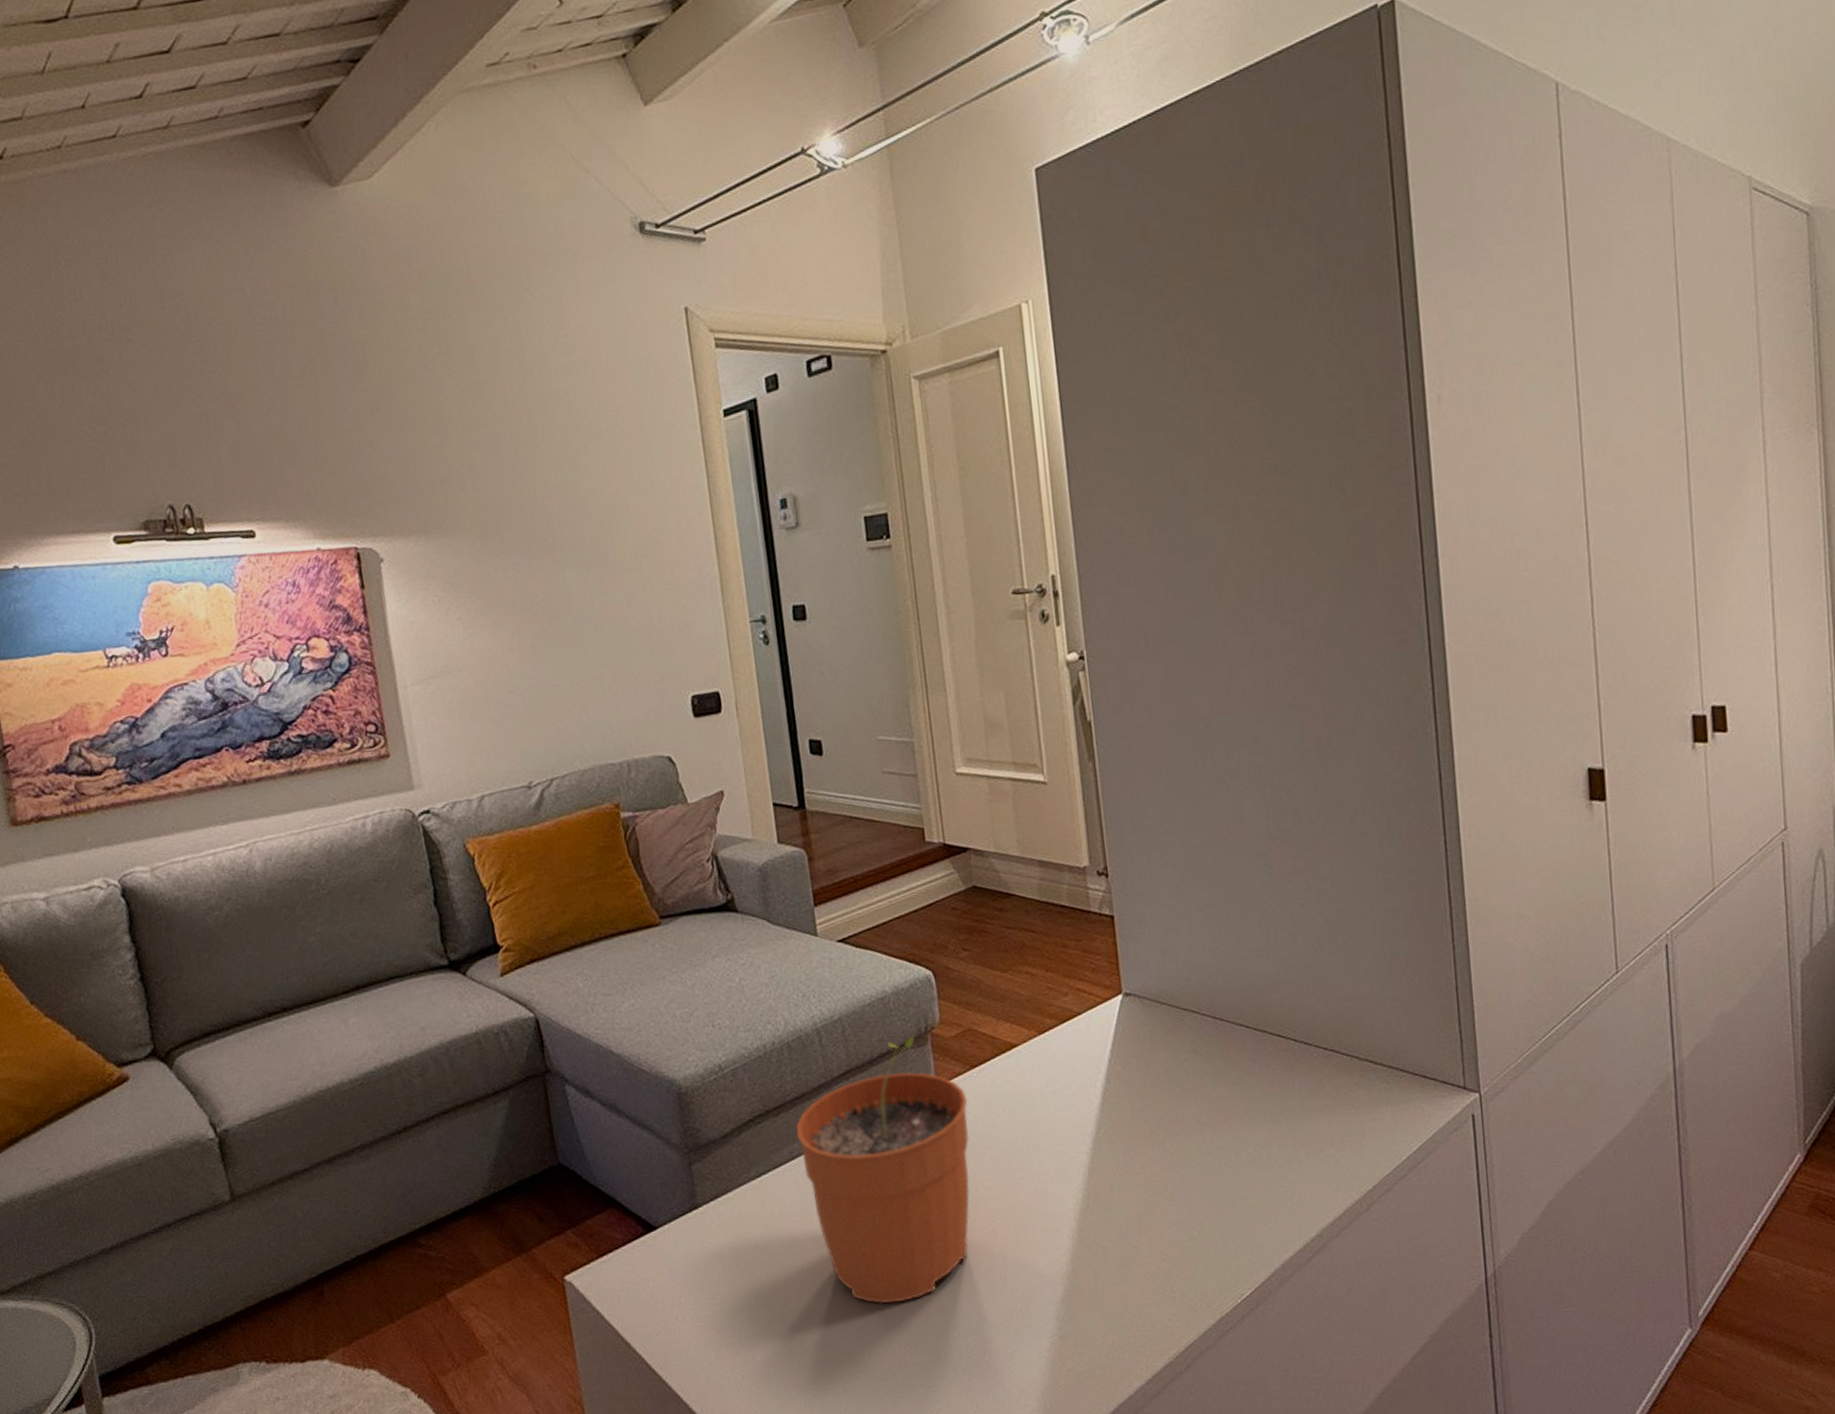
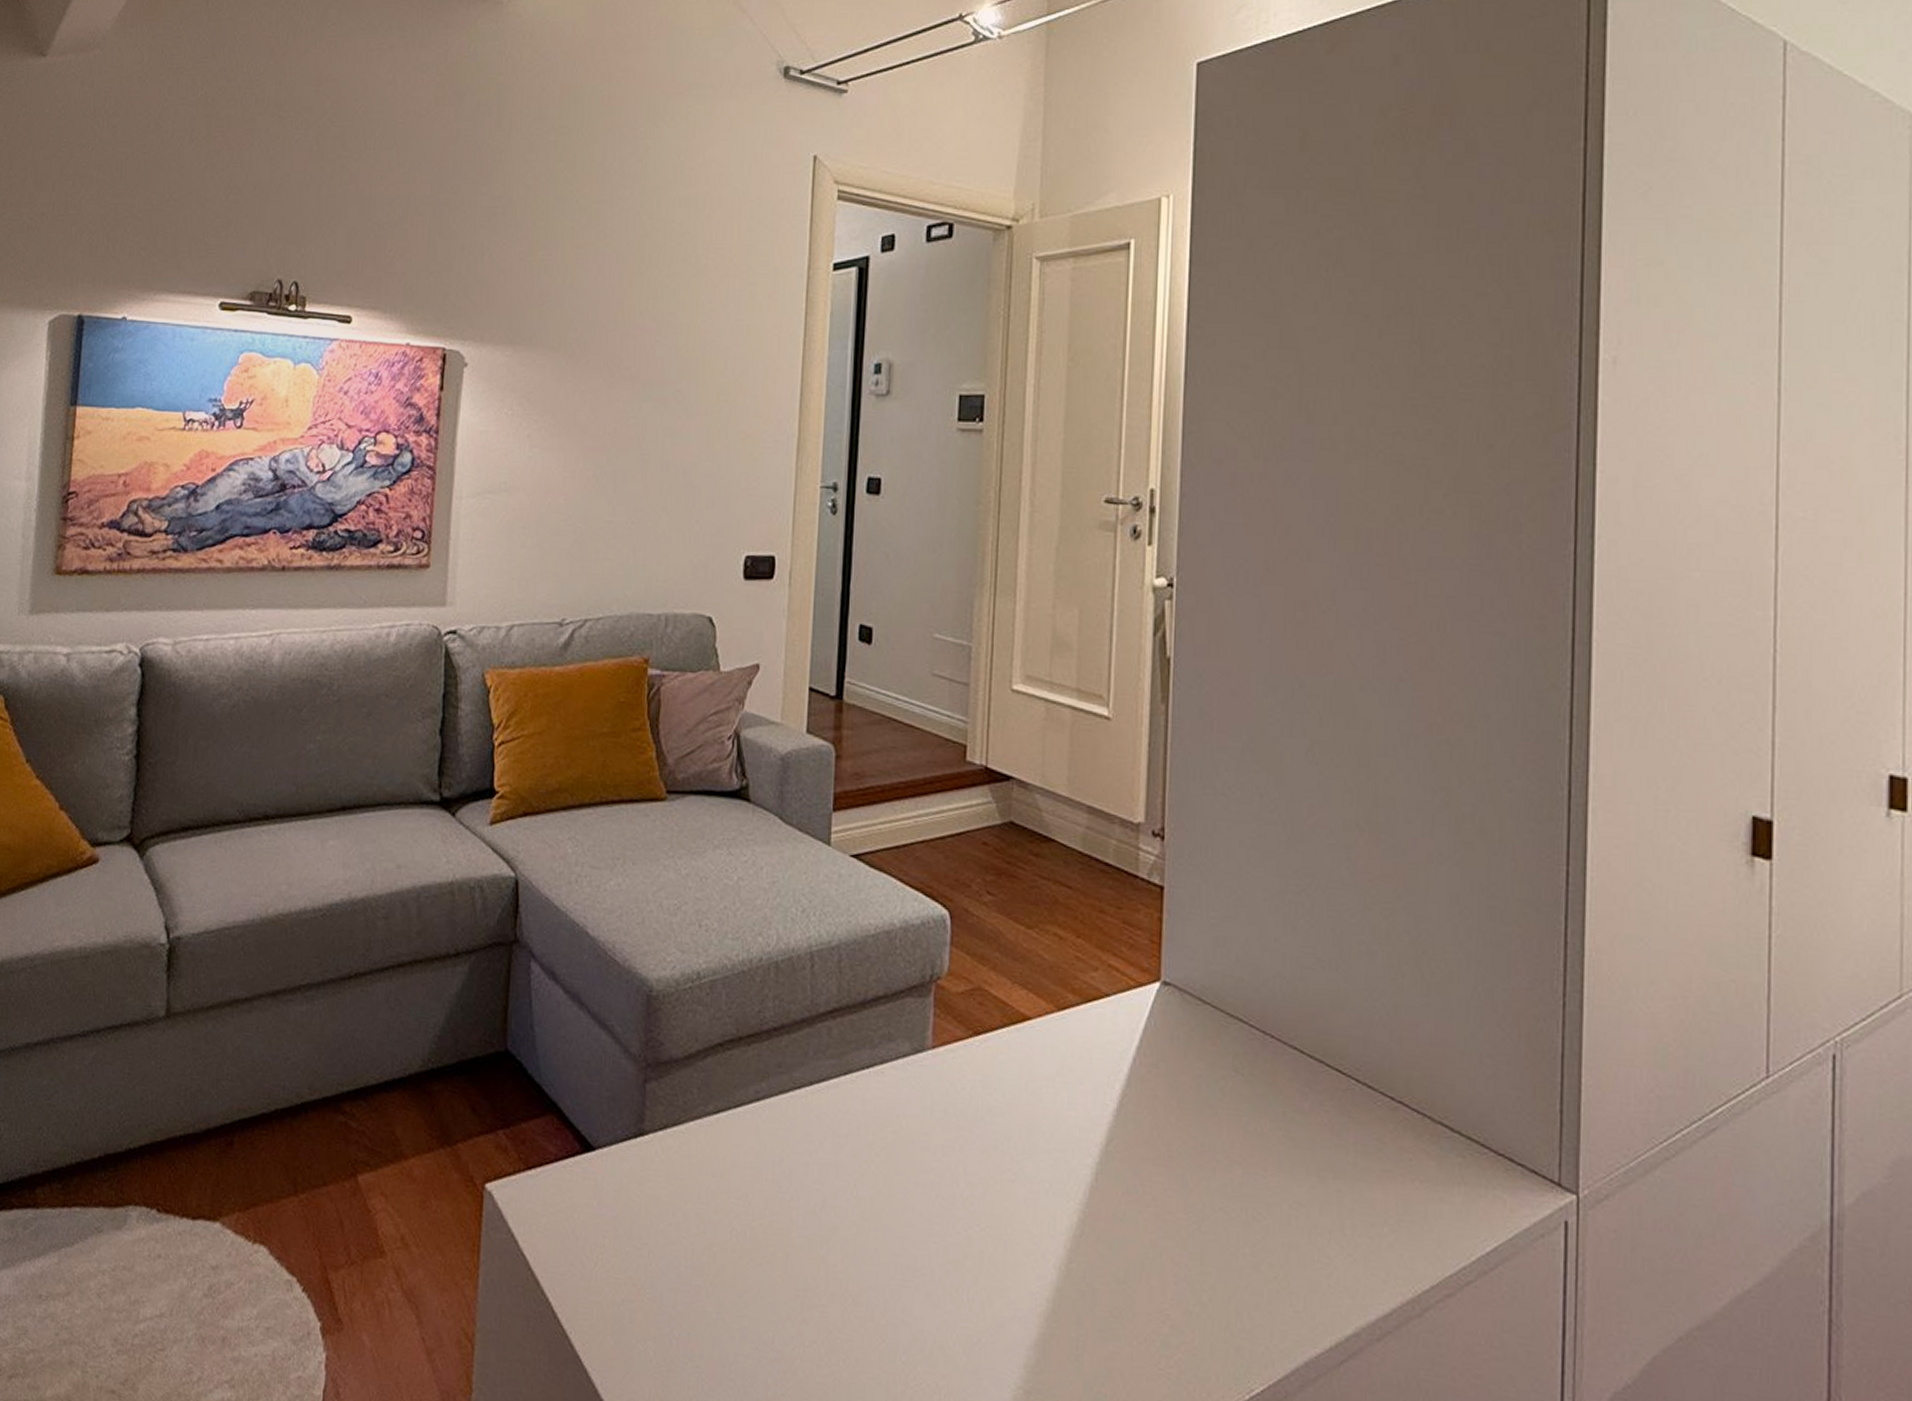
plant pot: present [796,1037,970,1304] -> none [767,983,964,1304]

